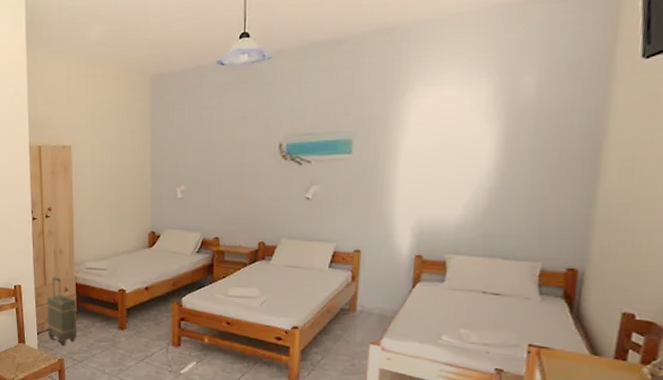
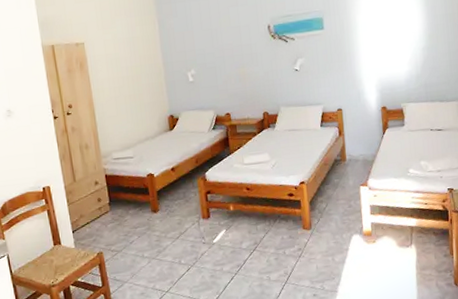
suitcase: present [46,277,78,345] -> none [78,172,113,239]

